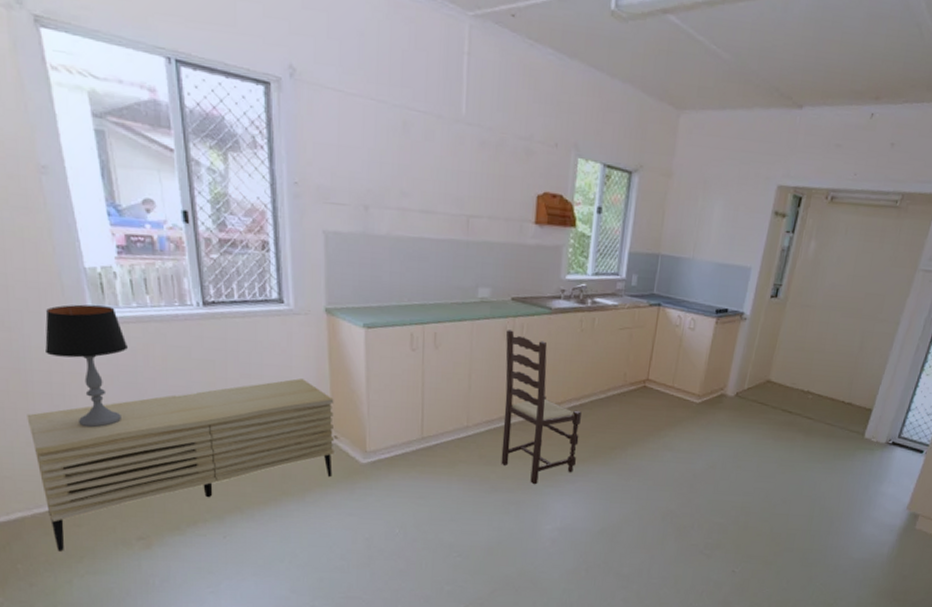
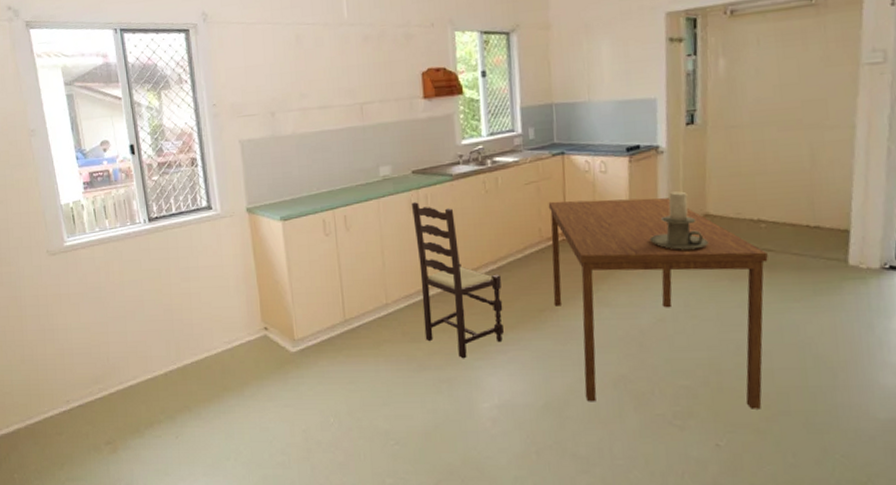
sideboard: present [27,378,335,552] -> none [21,276,266,460]
table lamp: present [45,304,128,428] -> none [34,234,93,342]
dining table: none [625,349,808,545] -> present [548,198,768,409]
candle holder: none [718,356,765,410] -> present [649,191,708,250]

